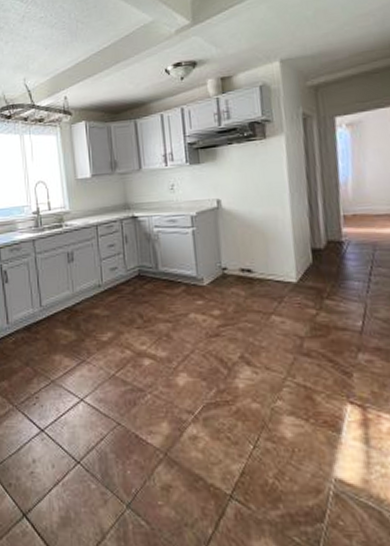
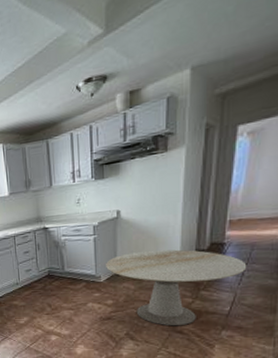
round table: none [208,247,373,347] -> present [106,249,247,326]

